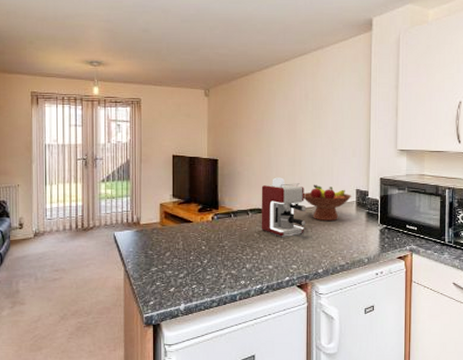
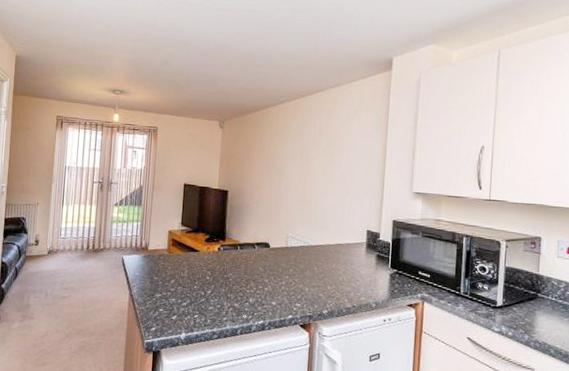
coffee maker: present [261,177,307,237] -> none [266,212,314,273]
fruit bowl: present [303,184,352,220] -> none [311,222,362,261]

